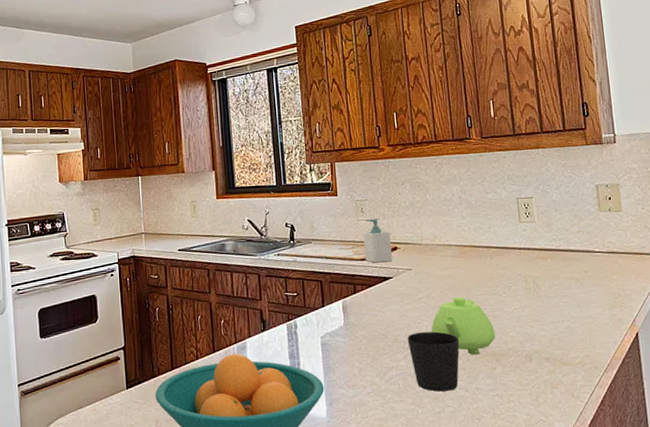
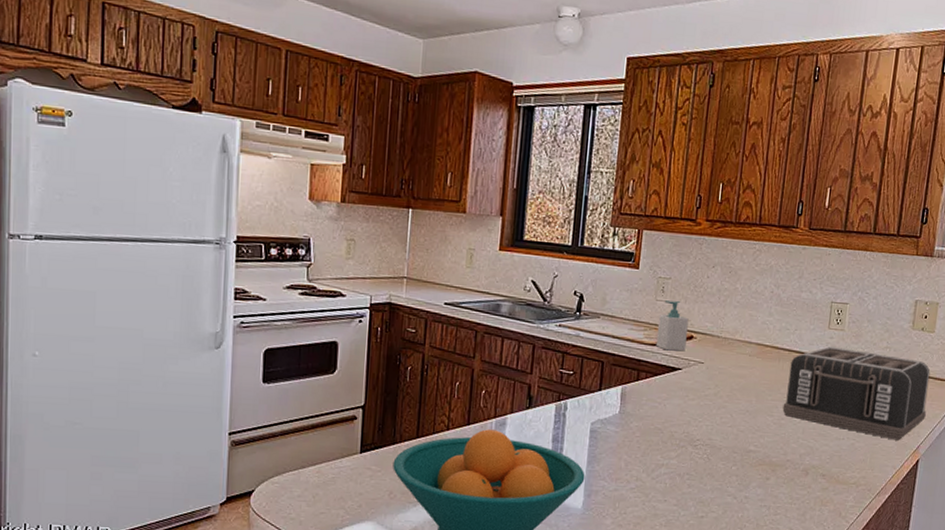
cup: present [407,331,460,392] -> none [683,431,739,496]
teapot: present [431,297,496,355] -> none [711,399,778,462]
toaster: none [491,238,634,317] -> present [782,346,931,441]

